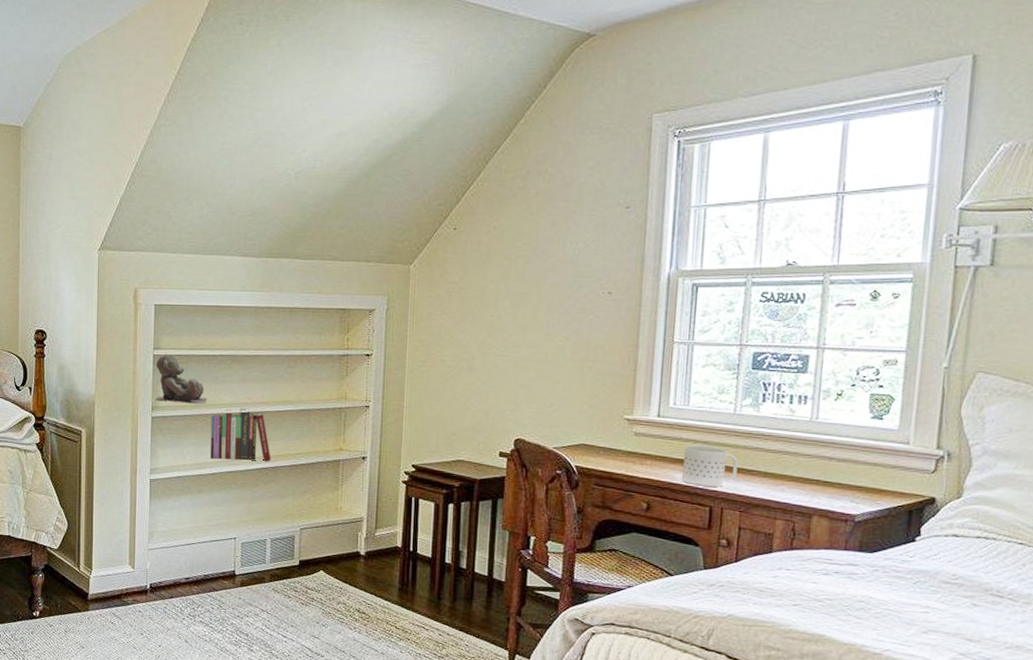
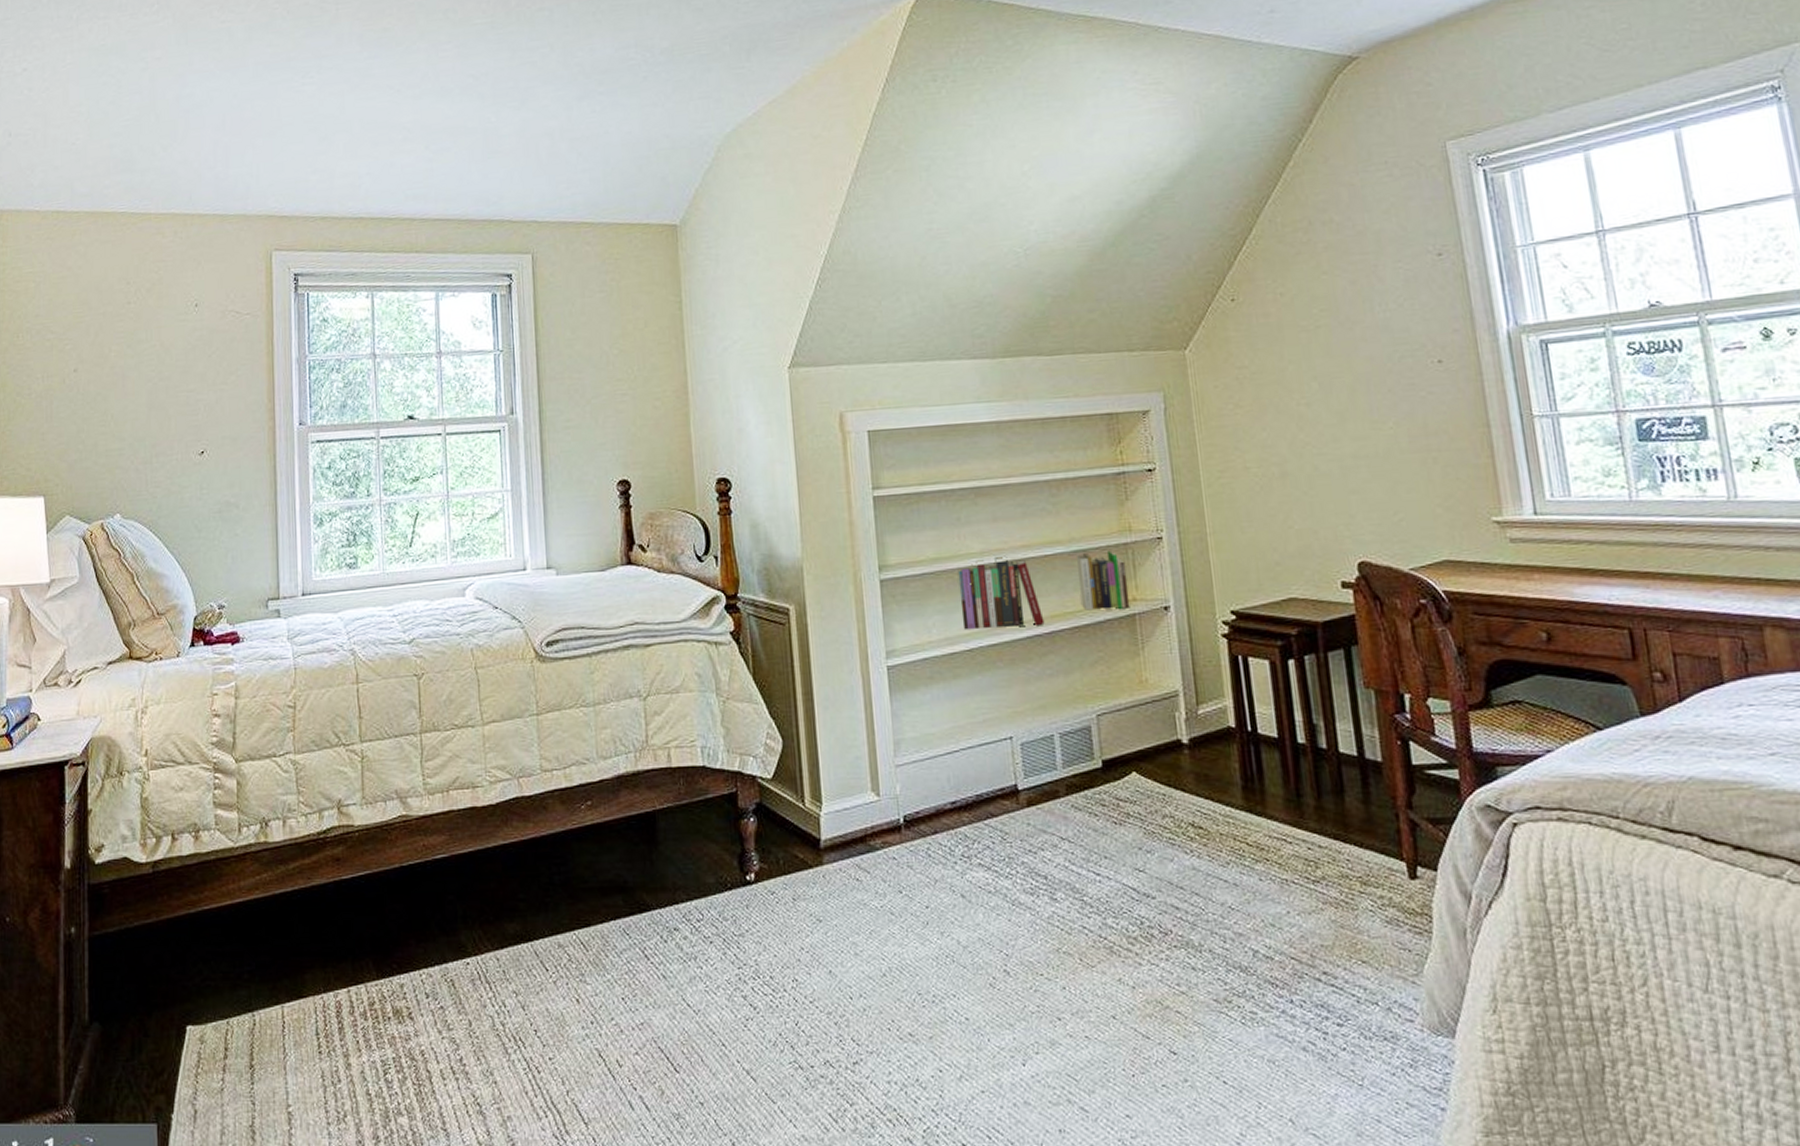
stuffed animal: present [154,353,208,405] -> none [878,493,951,559]
books: none [300,411,338,455] -> present [1077,550,1130,611]
mug: present [681,445,738,487] -> none [1578,546,1653,602]

